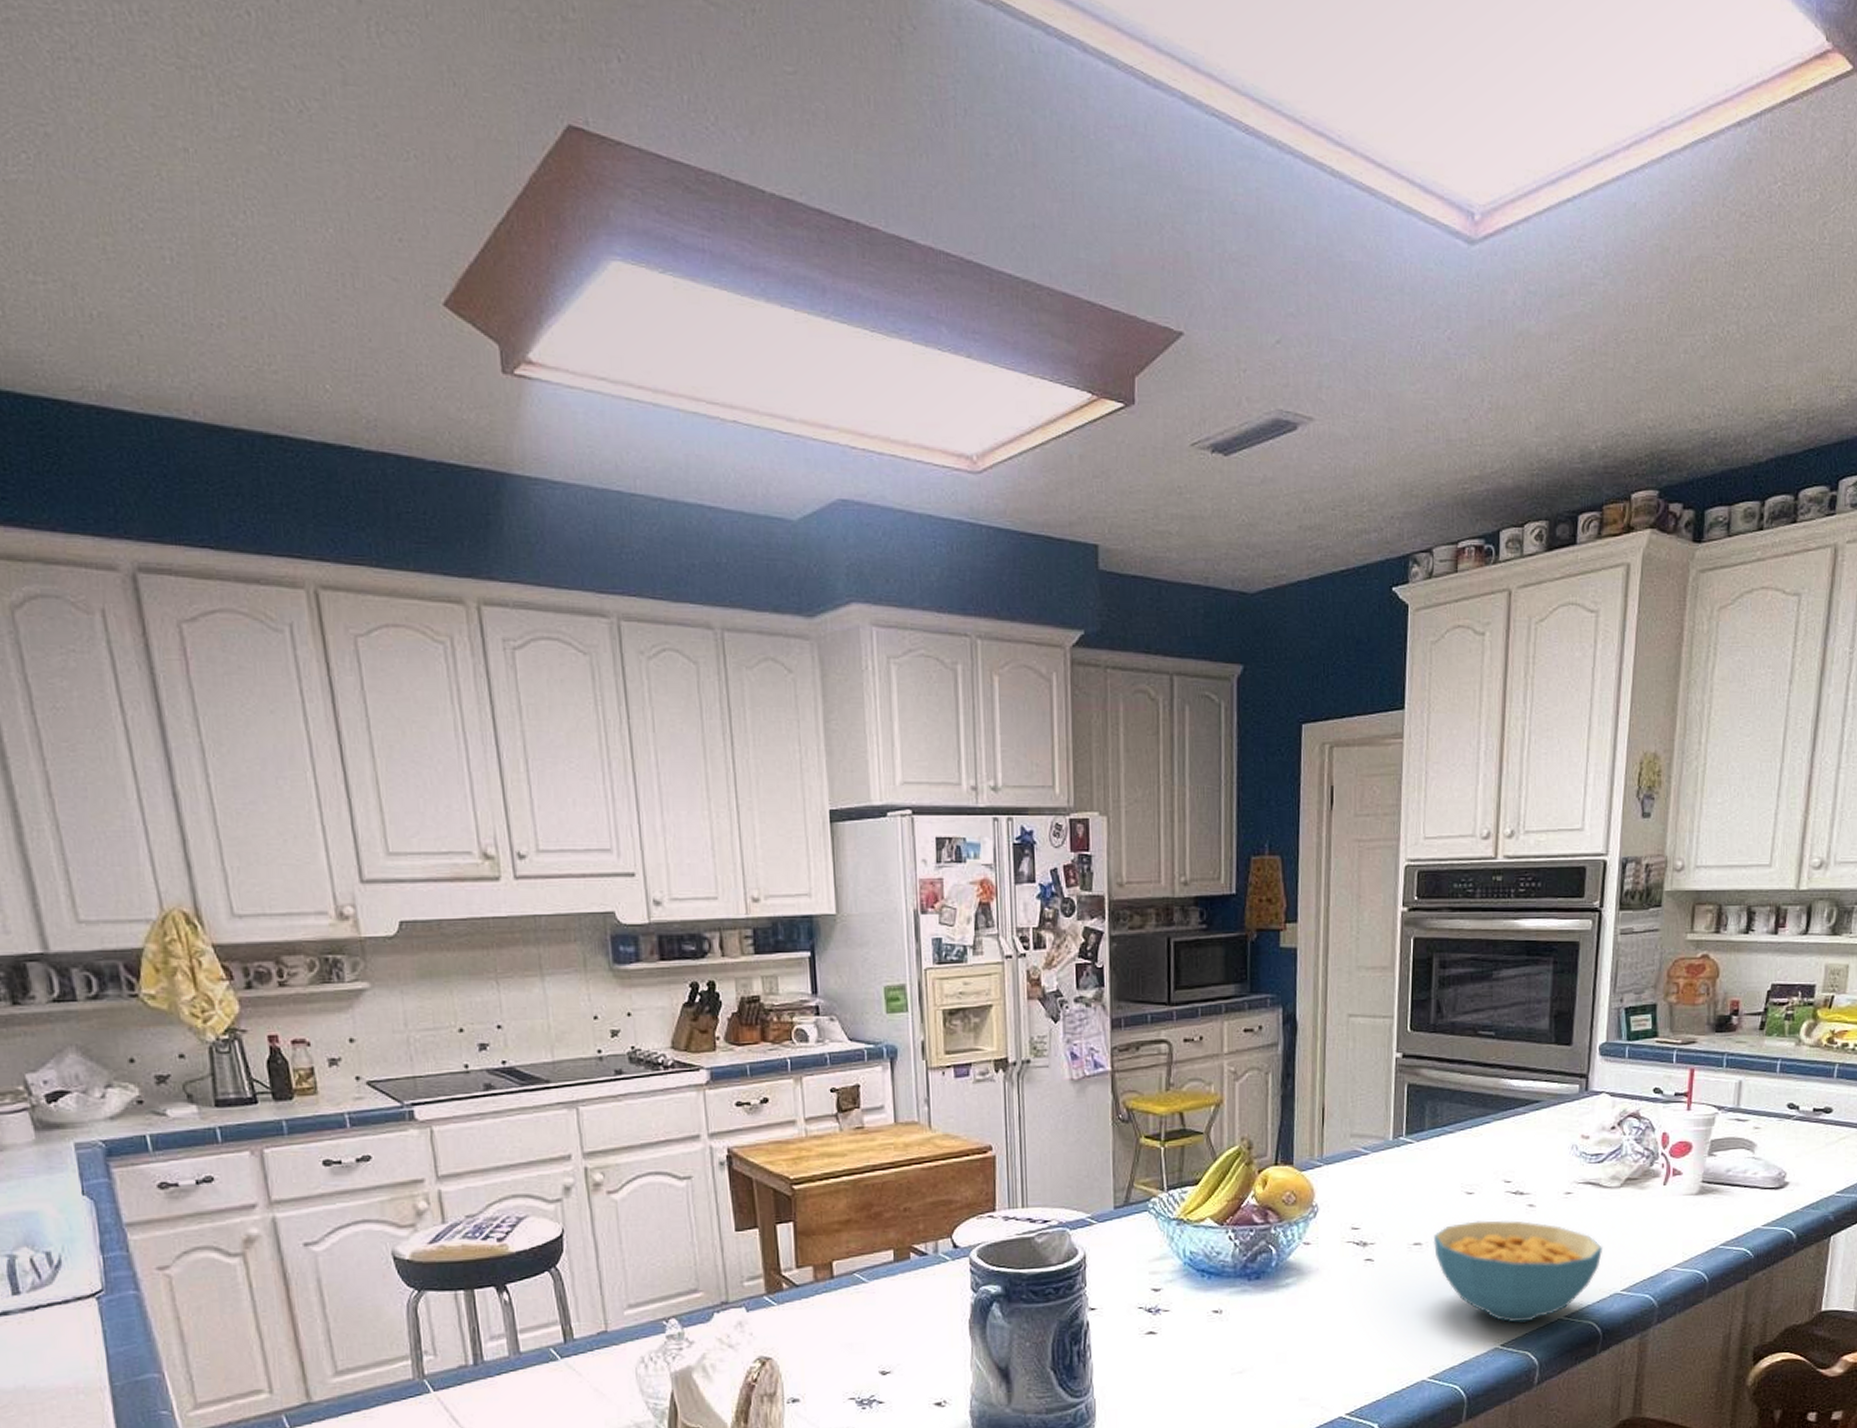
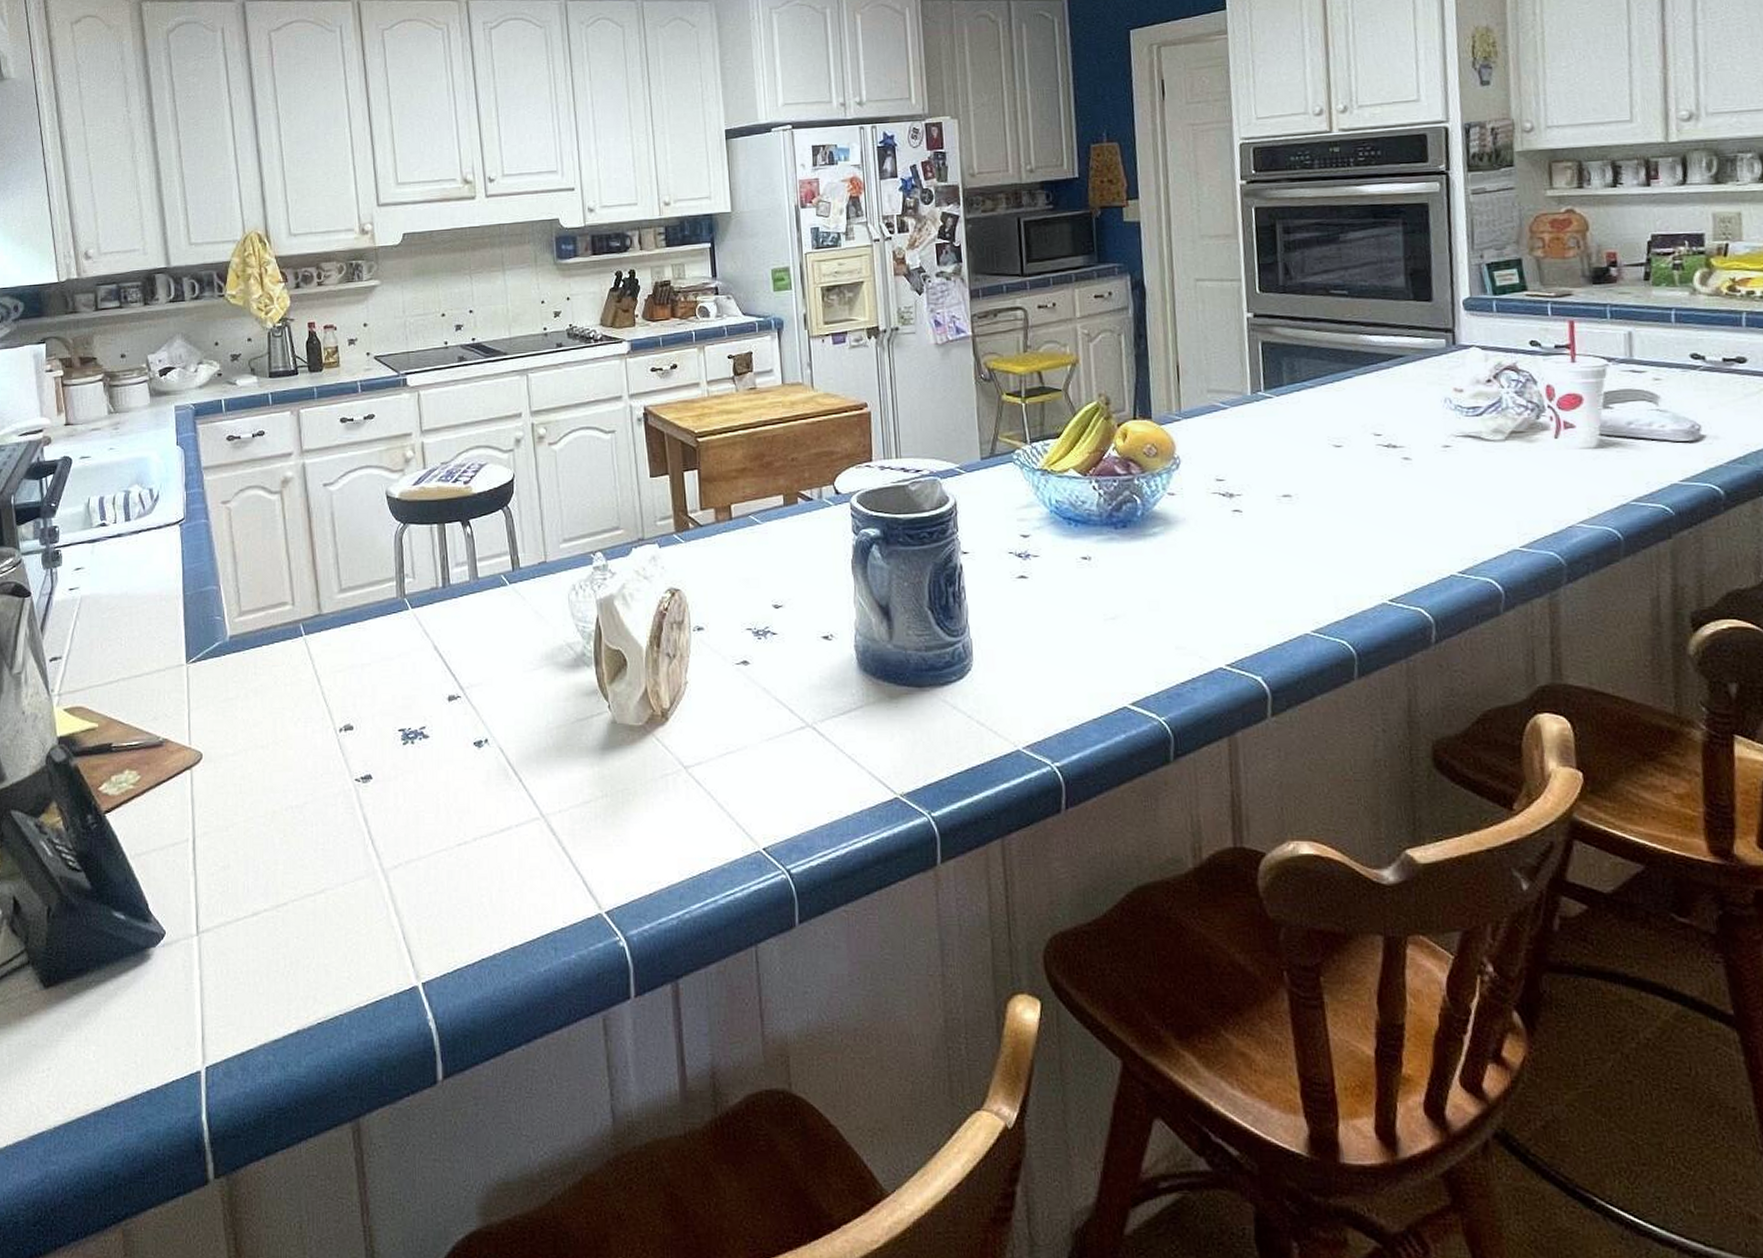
cereal bowl: present [1433,1220,1603,1323] -> none [1303,473,1494,578]

